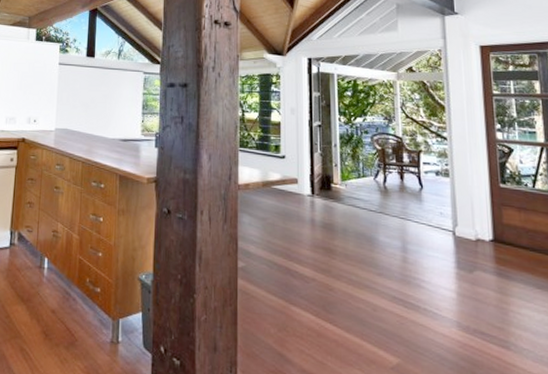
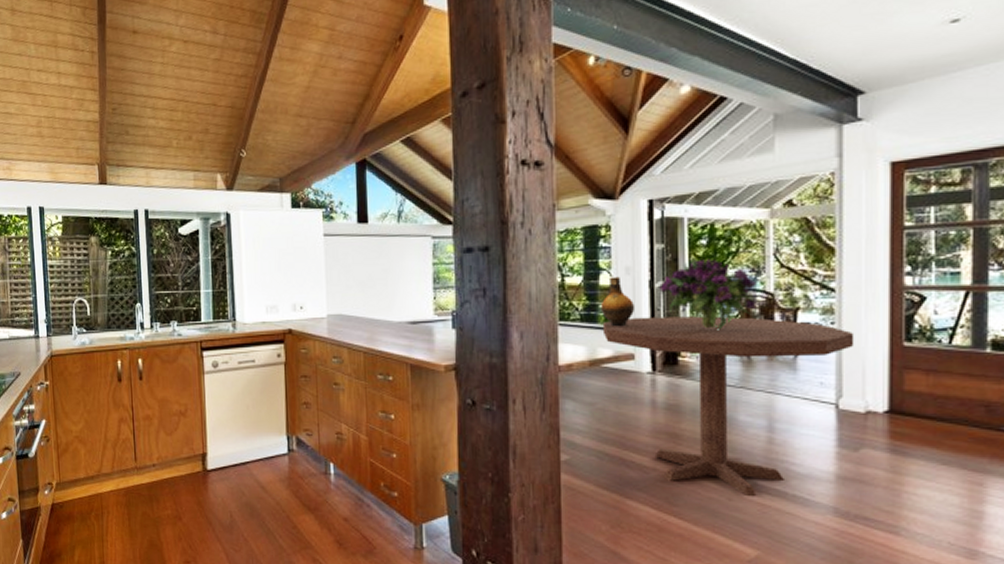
ceramic jug: none [271,115,299,156] -> present [600,276,636,327]
dining table: none [273,149,464,309] -> present [602,316,855,497]
bouquet: none [316,106,391,164] -> present [659,259,758,330]

